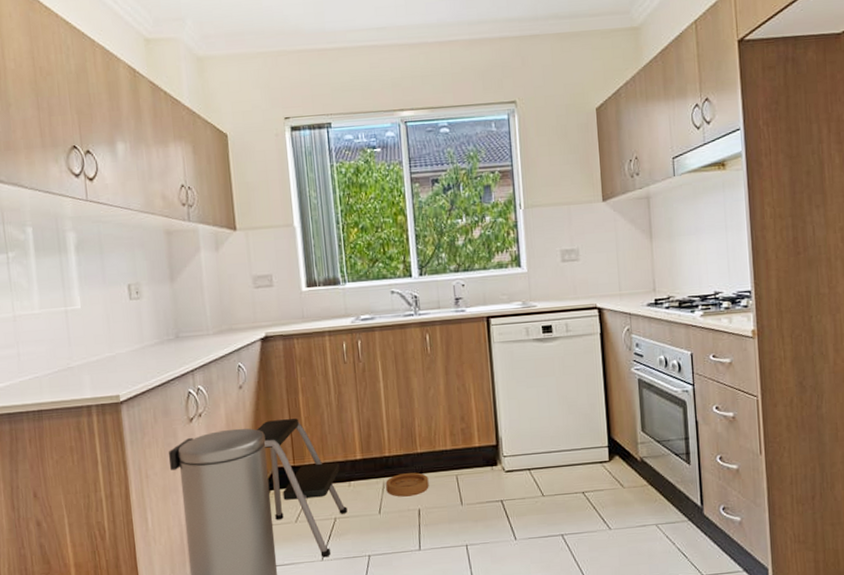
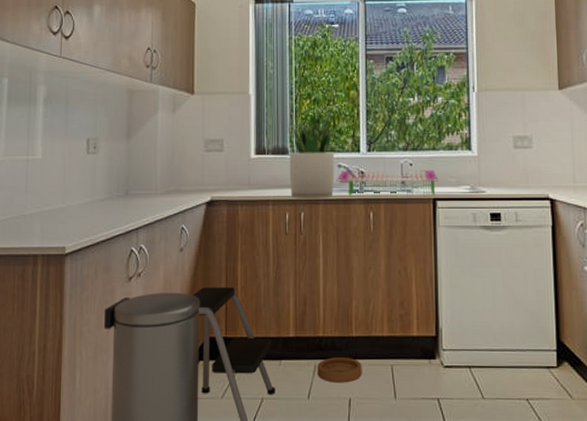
planter: none [340,236,389,328] -> present [289,108,336,198]
dish rack: none [390,289,491,322] -> present [336,170,438,197]

